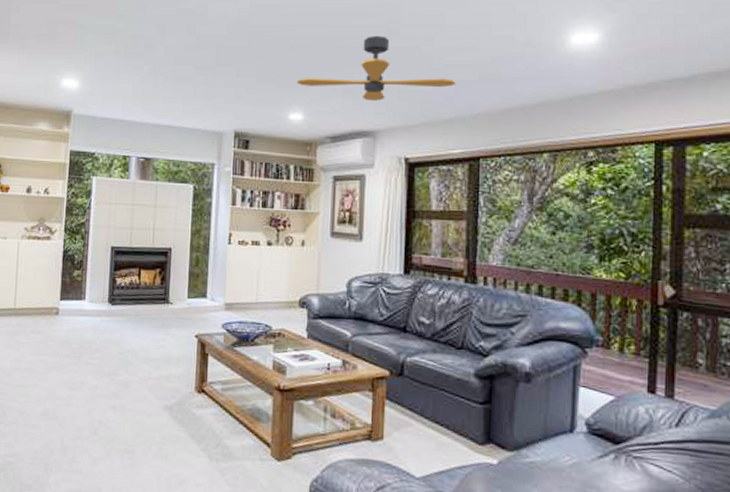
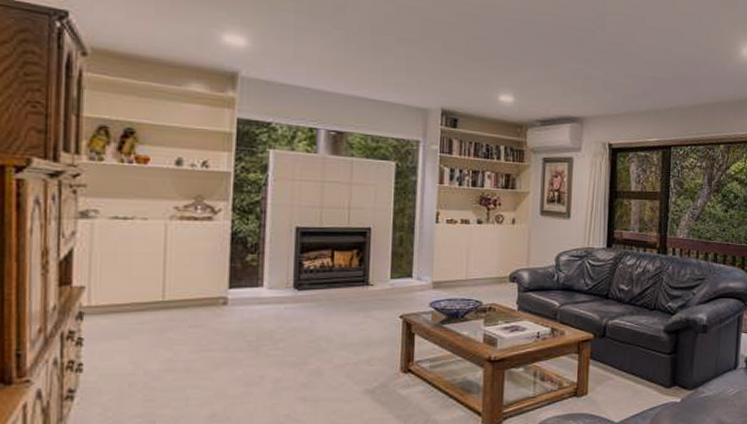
ceiling fan: present [296,35,456,101] -> none [507,27,653,90]

